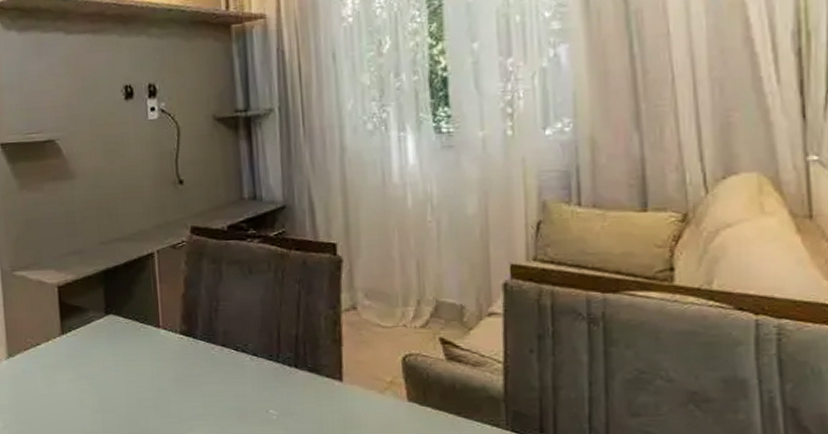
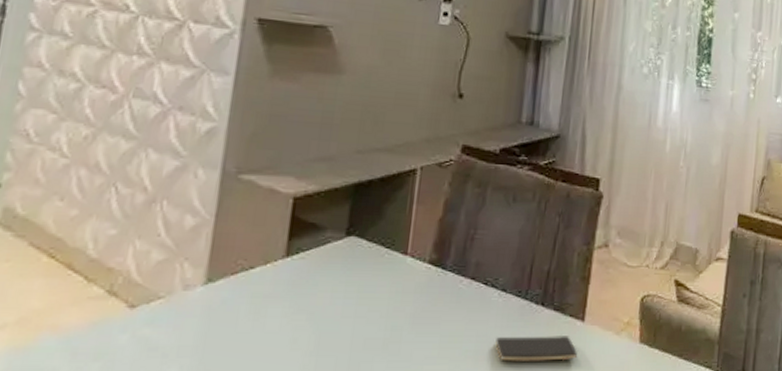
smartphone: none [255,395,341,418] -> present [495,336,578,361]

